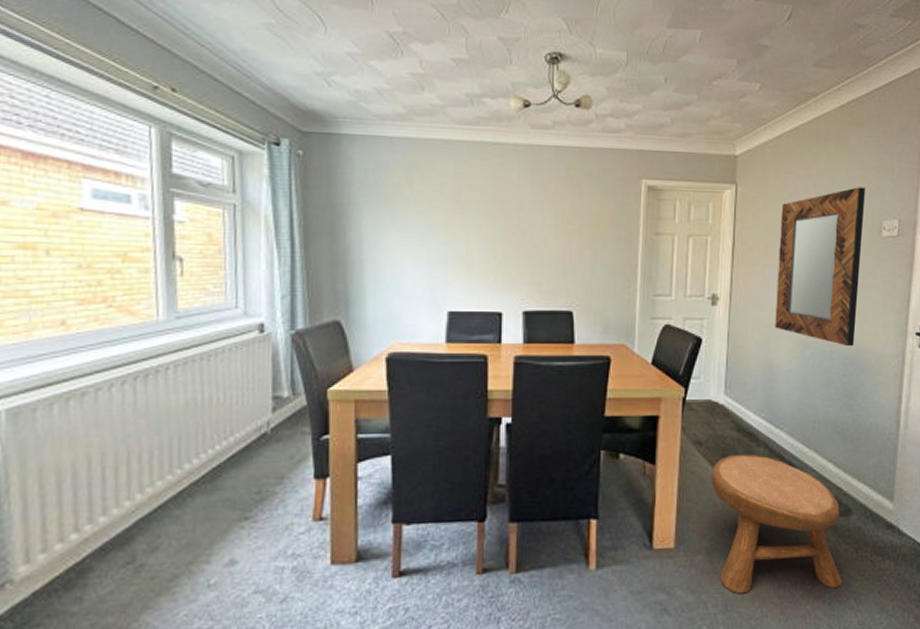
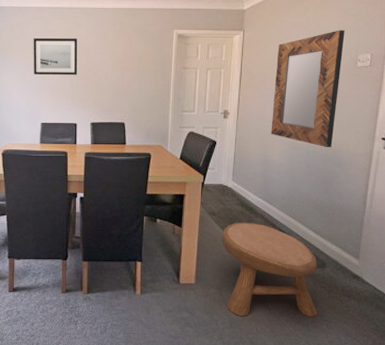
wall art: none [437,184,505,241] -> present [33,37,78,75]

